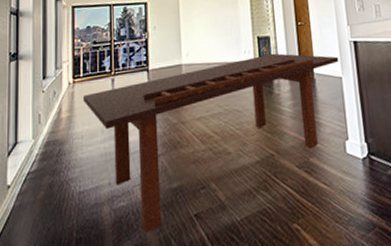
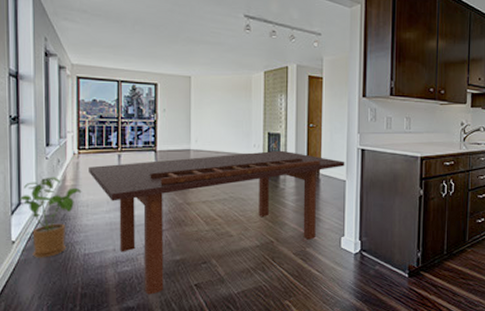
house plant: none [15,110,76,202] -> present [19,177,81,258]

